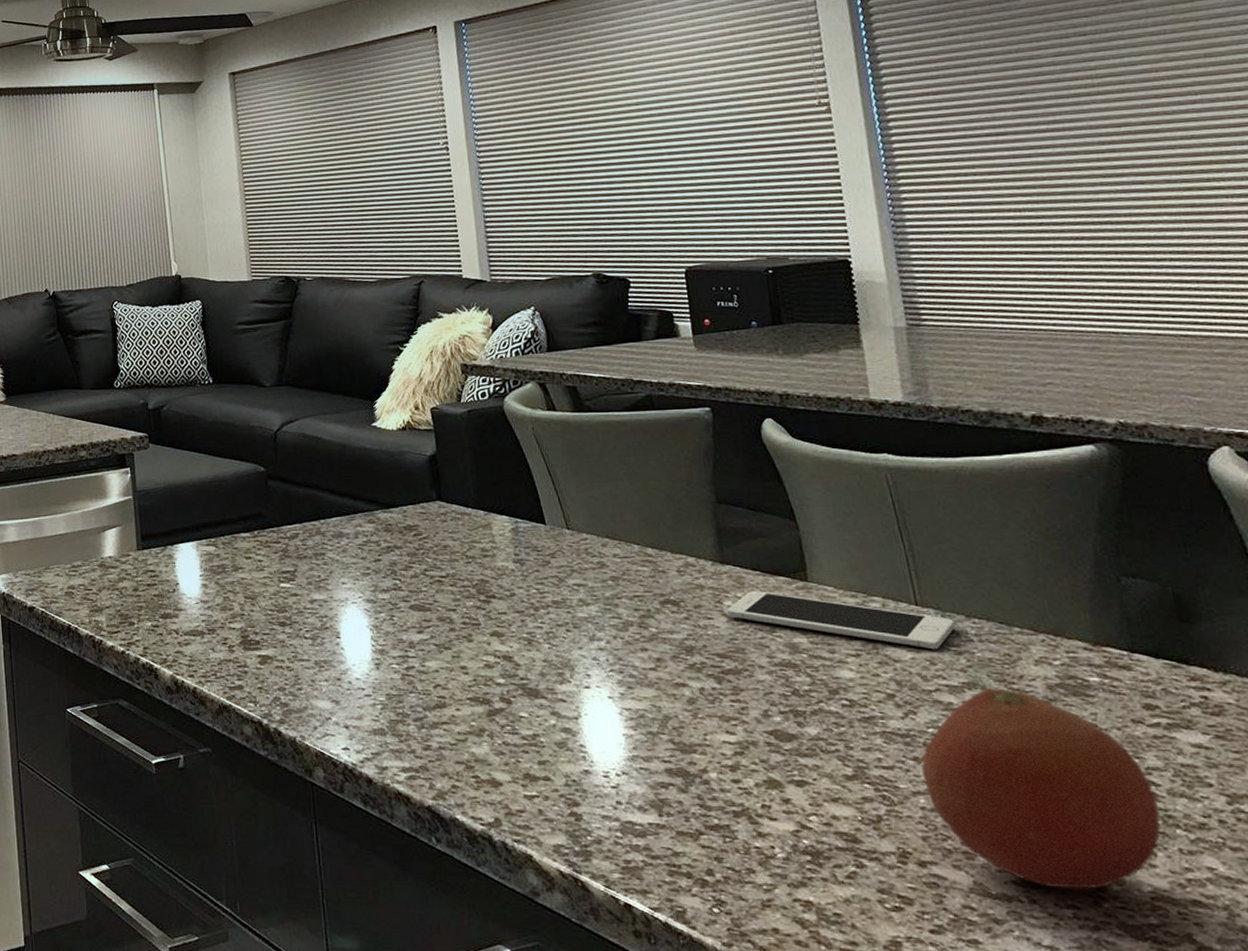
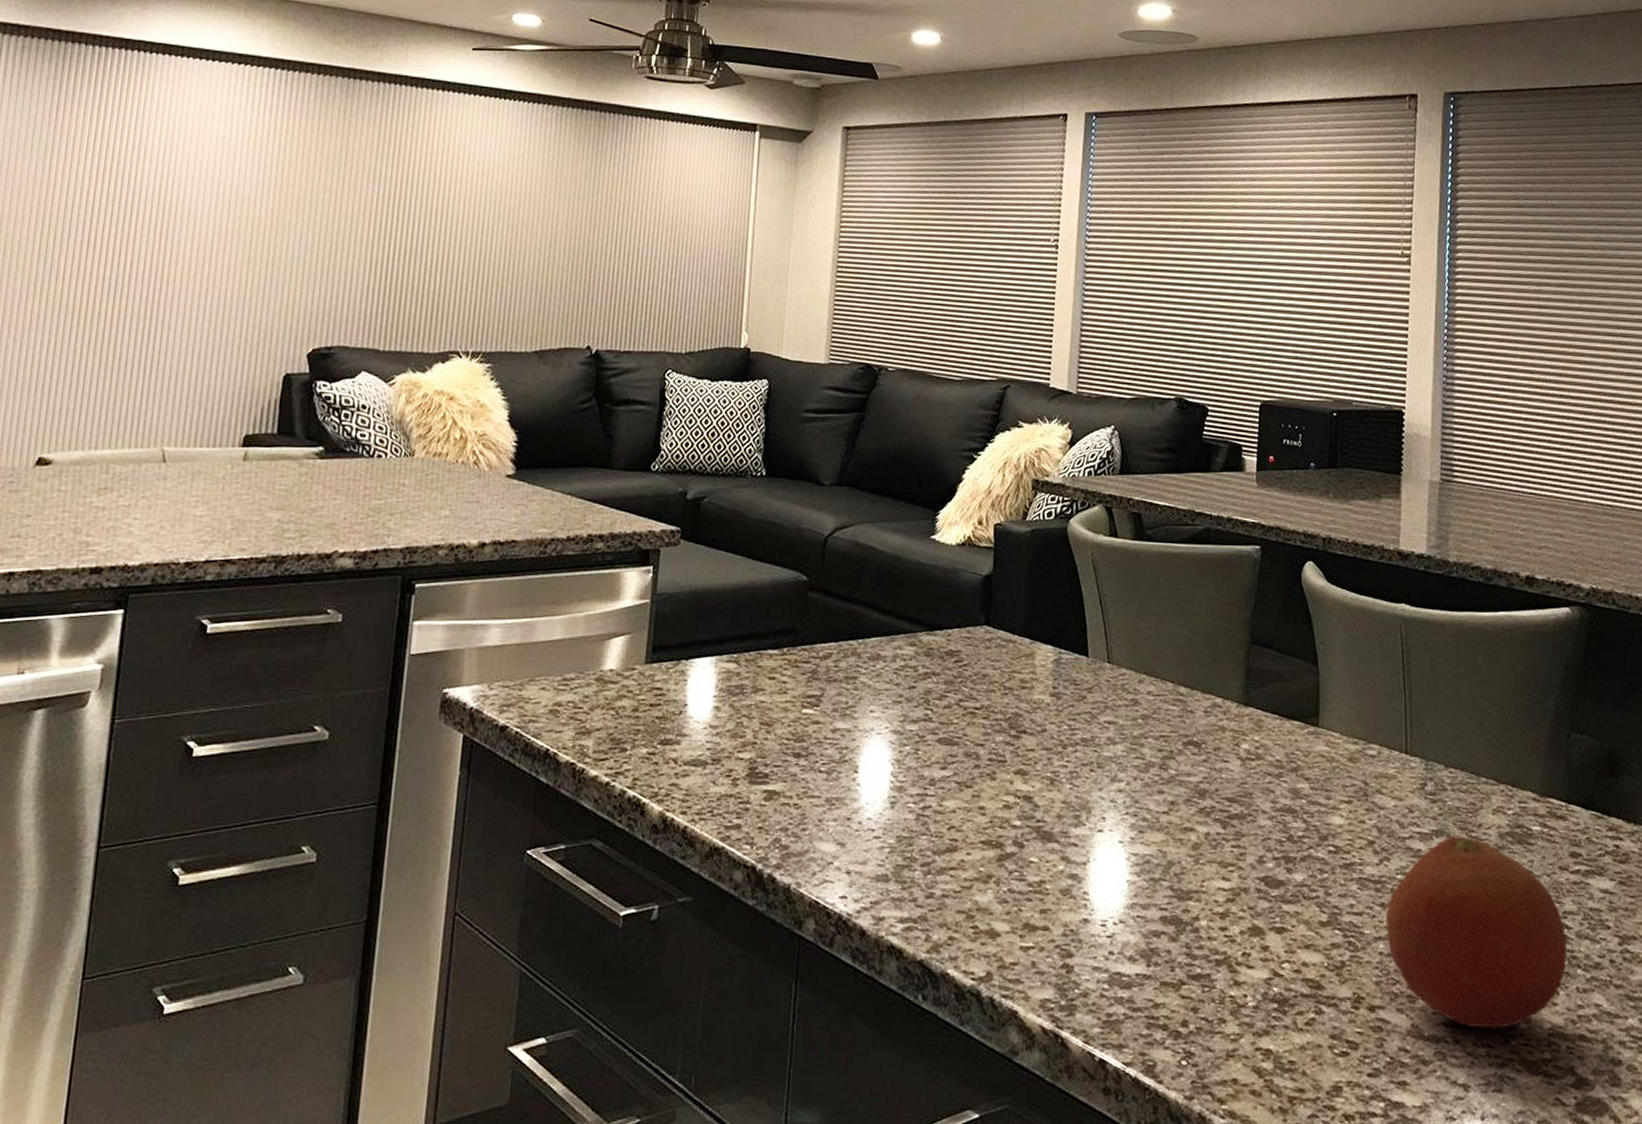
cell phone: present [726,591,955,650] -> none [1242,735,1435,798]

